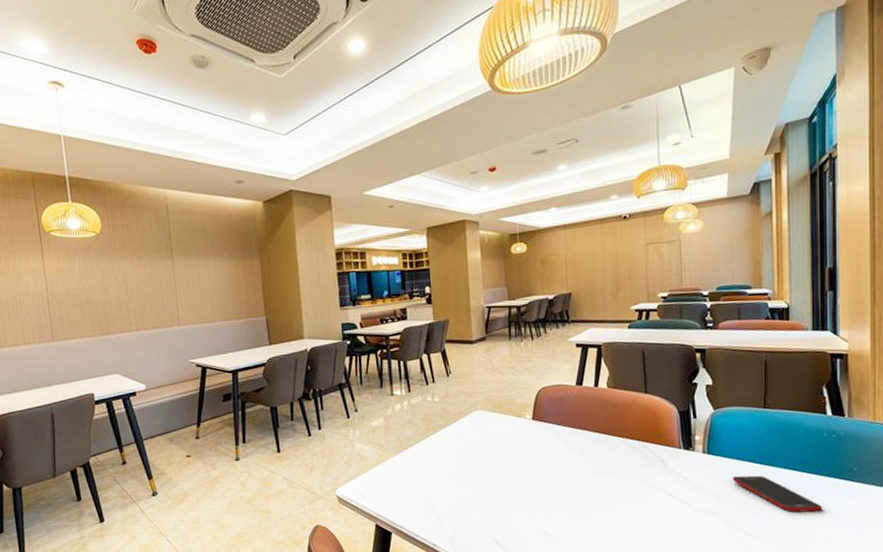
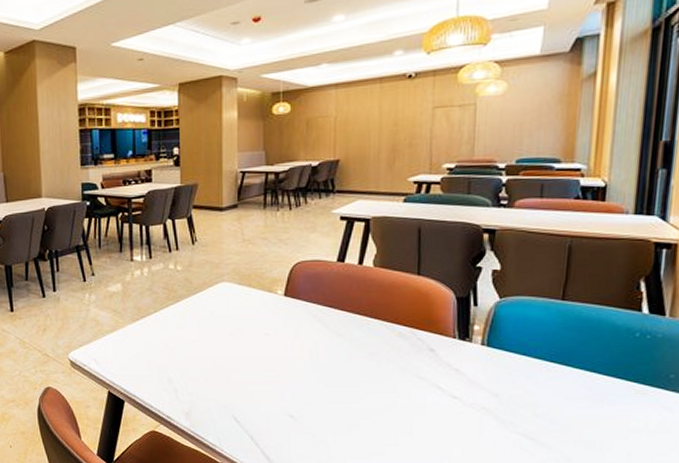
cell phone: present [732,475,823,513] -> none [514,374,625,421]

